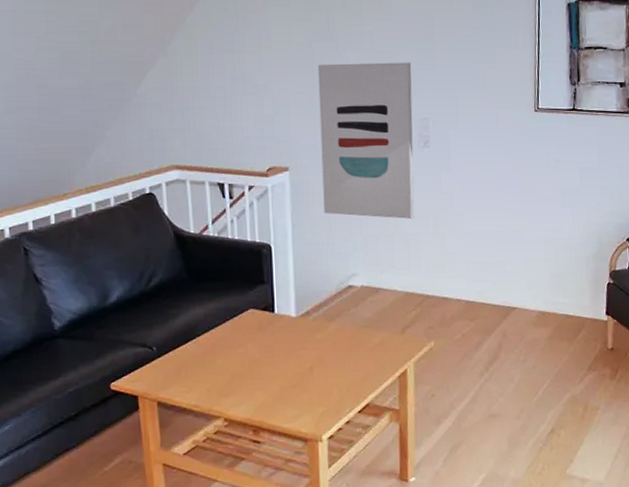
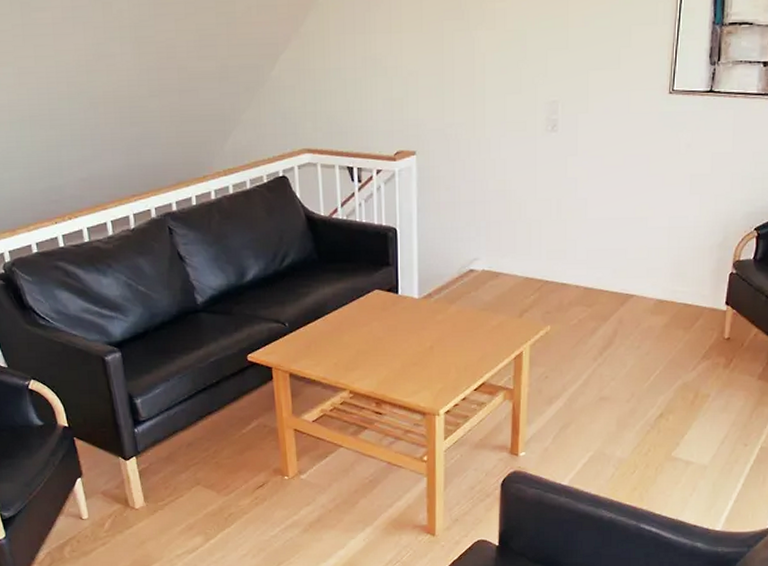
wall art: present [317,62,415,219] -> none [448,41,544,205]

